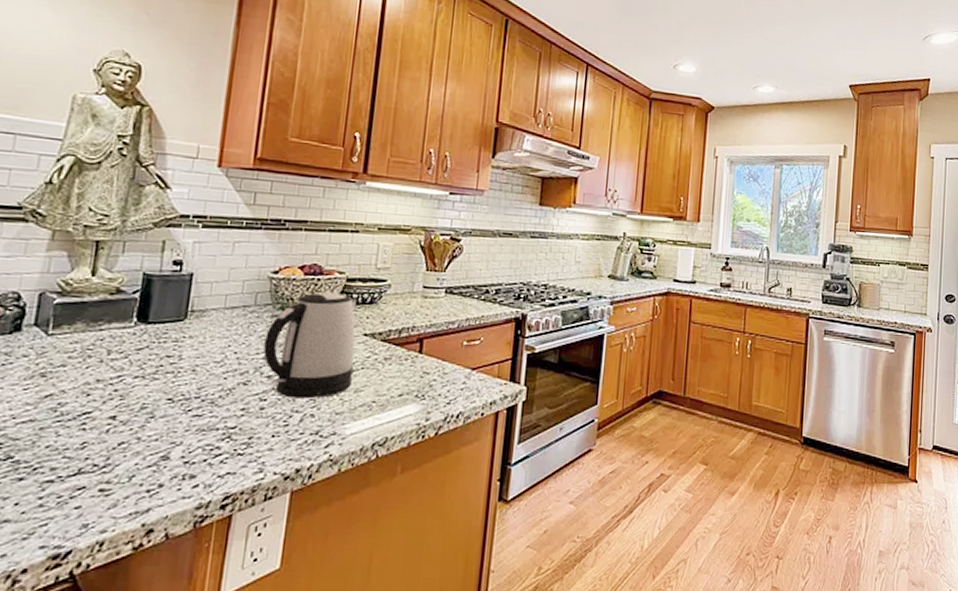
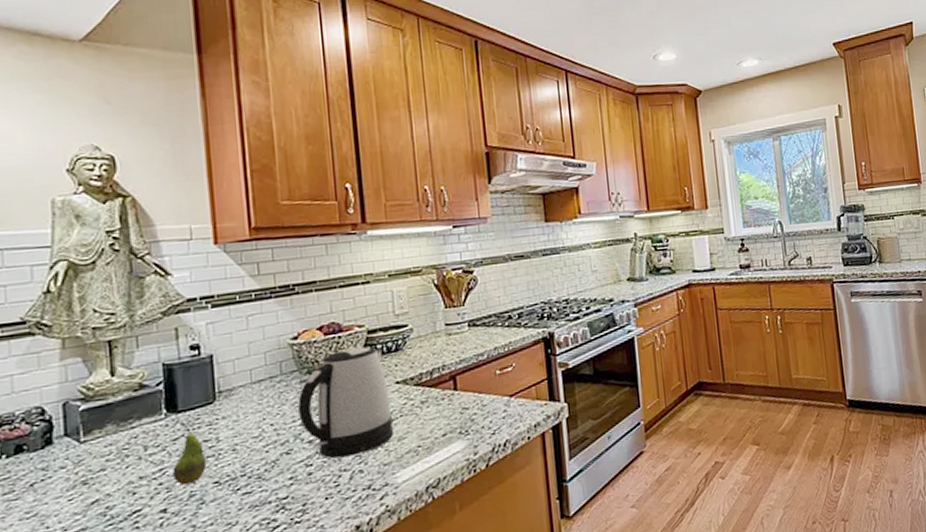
fruit: none [129,333,166,396] -> present [172,421,207,486]

